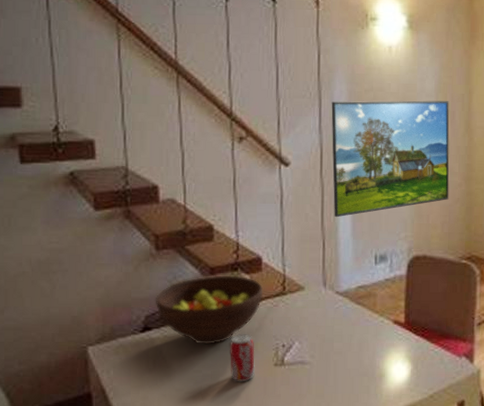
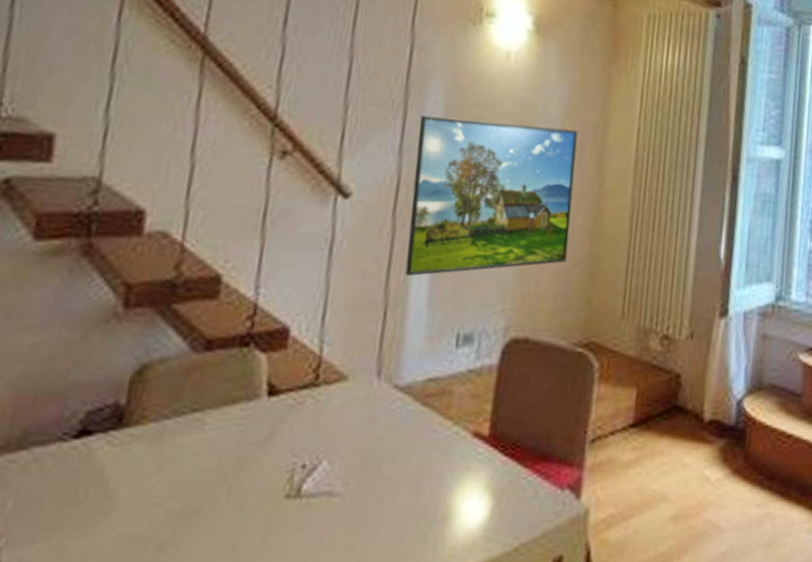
fruit bowl: present [155,275,263,345] -> none [107,352,284,462]
beverage can: present [230,333,255,382] -> none [212,444,258,524]

